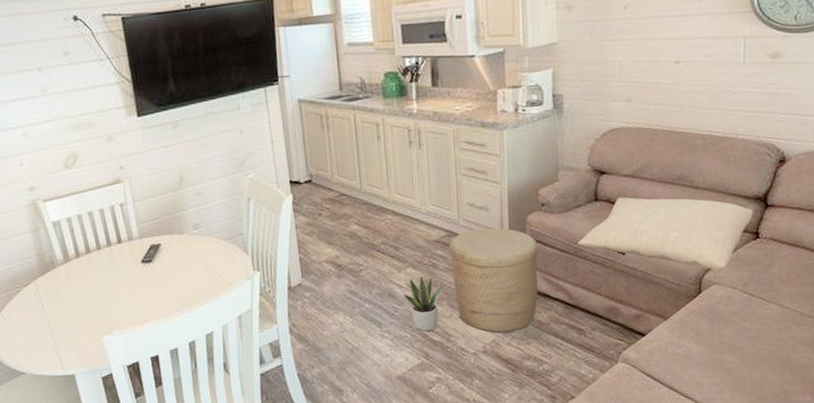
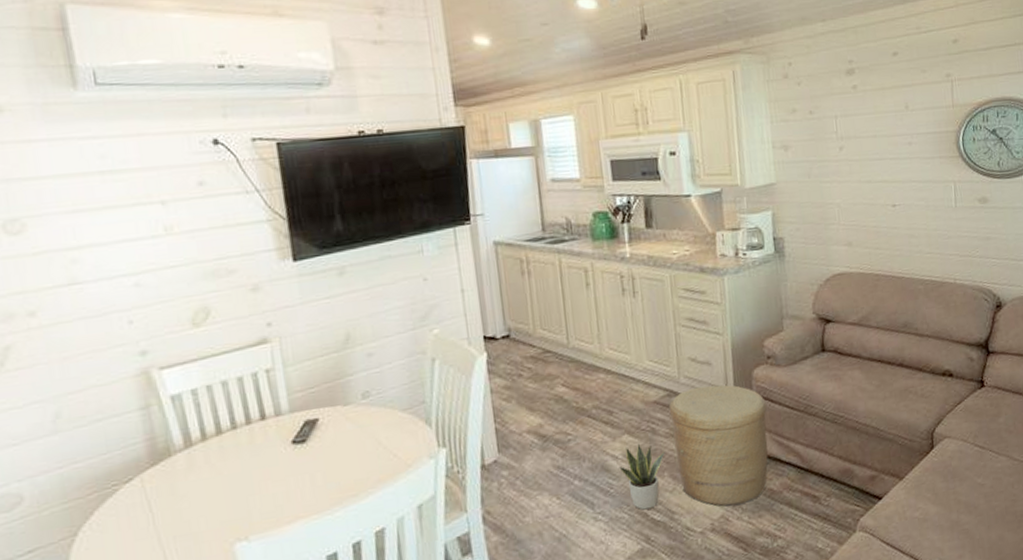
pillow: present [578,197,753,270] -> none [807,346,977,422]

